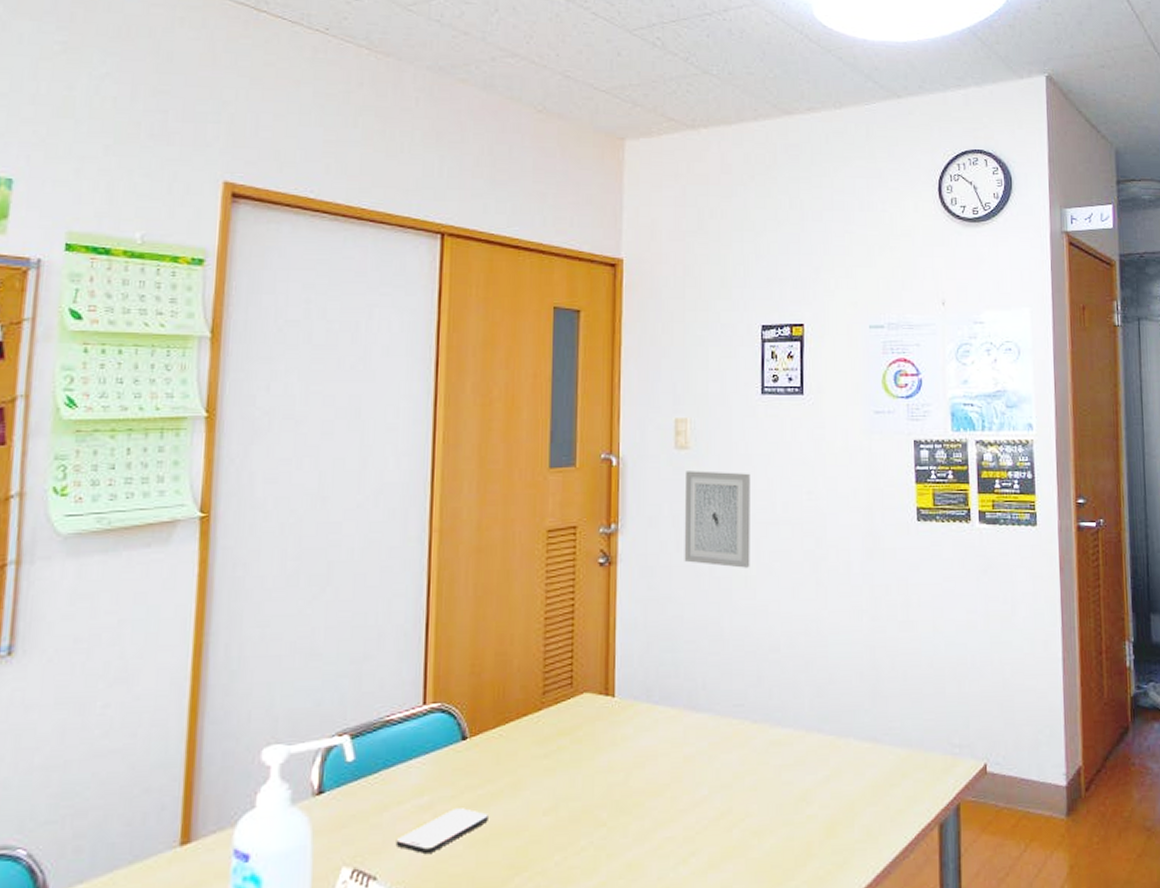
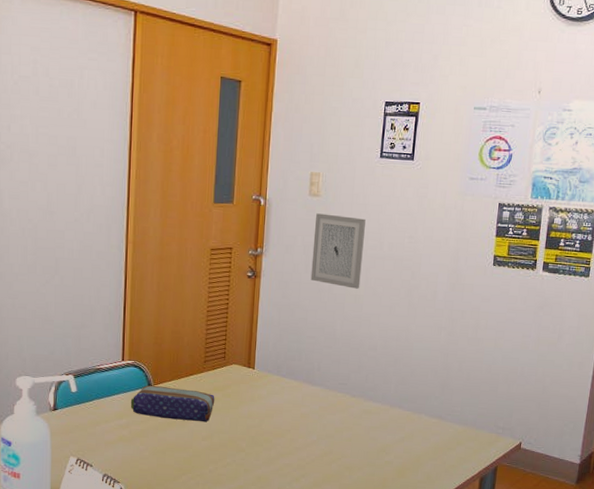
smartphone: present [395,808,488,853] -> none [104,429,166,455]
pencil case: none [435,737,560,788] -> present [130,385,215,423]

